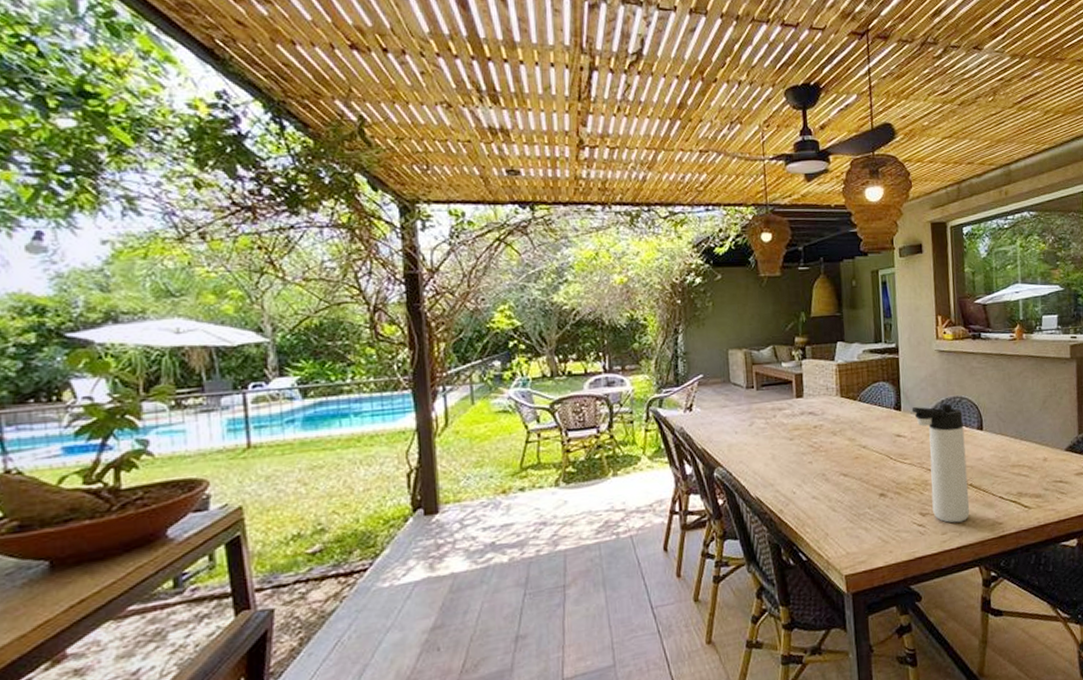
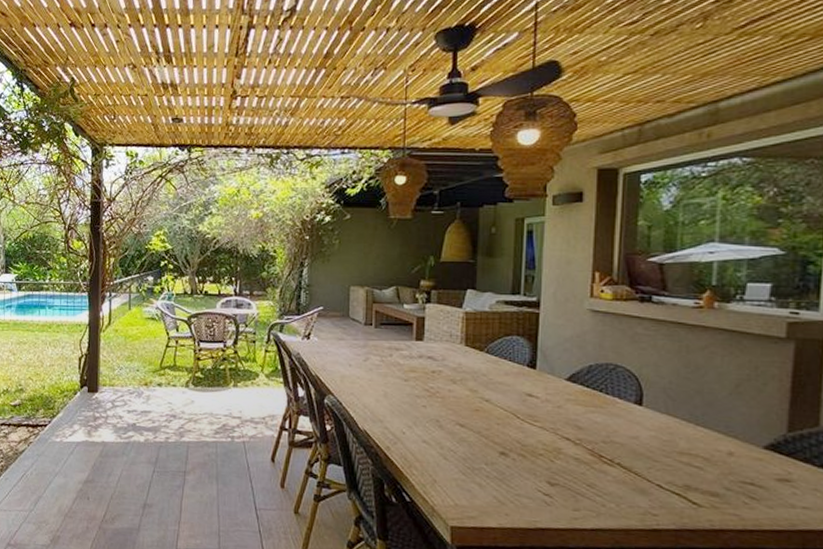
thermos bottle: present [911,404,970,523] -> none [549,368,616,503]

